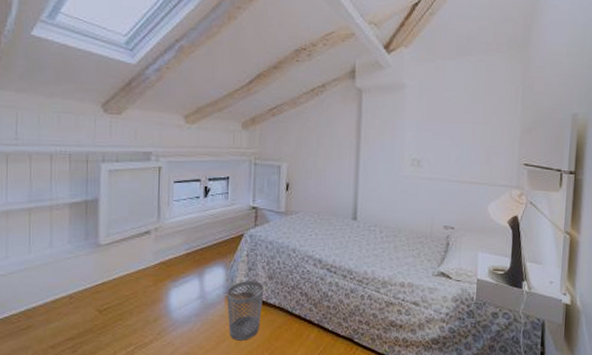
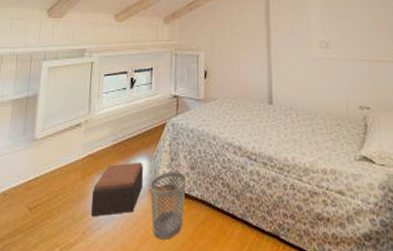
footstool: none [165,271,220,320] -> present [91,163,144,218]

